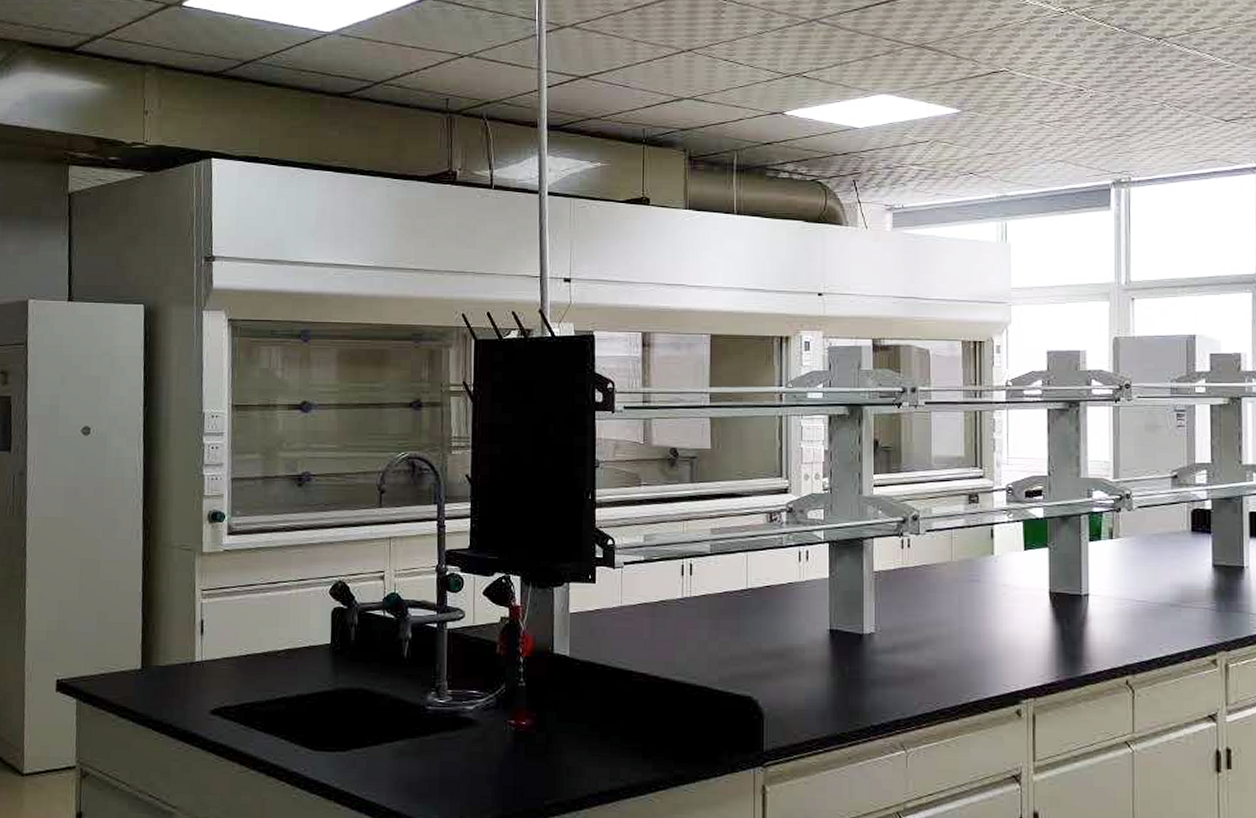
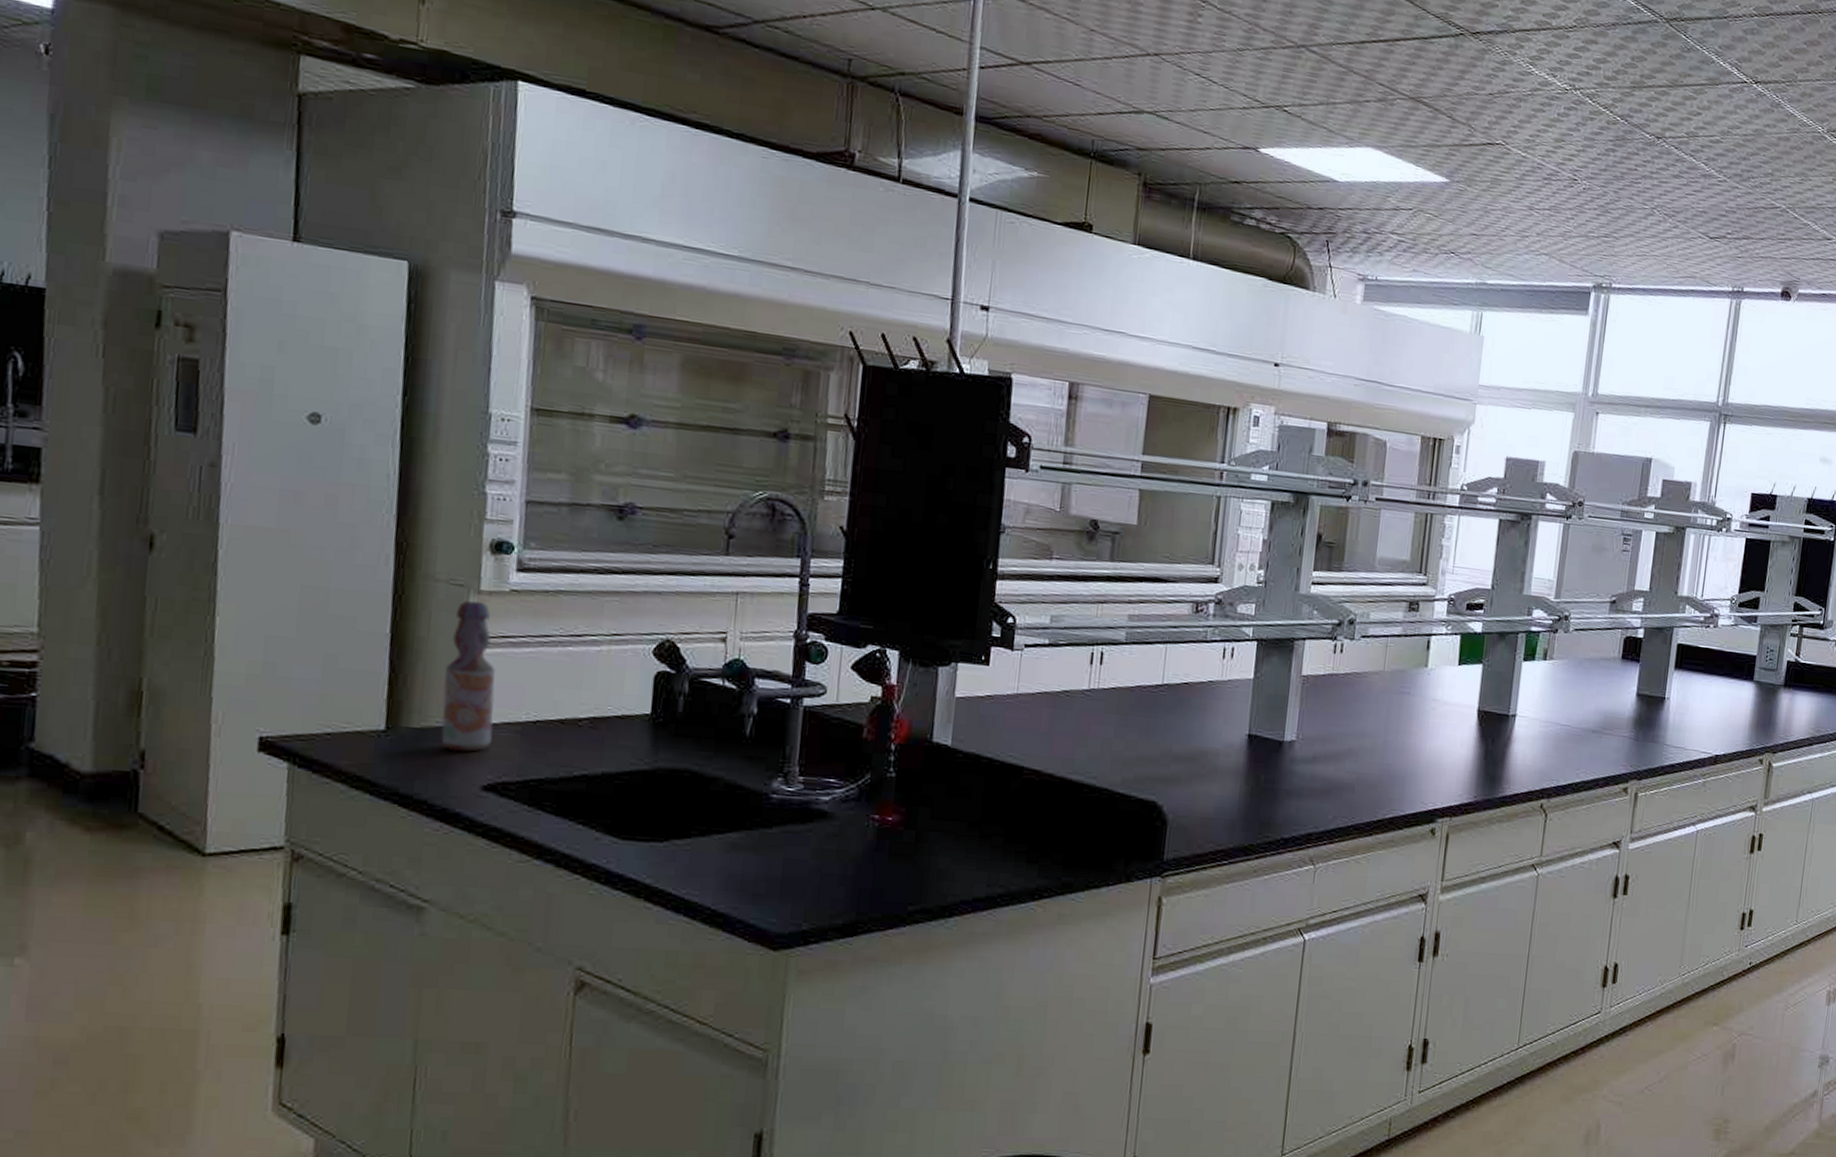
bottle: none [179,561,216,684] -> present [441,600,495,753]

